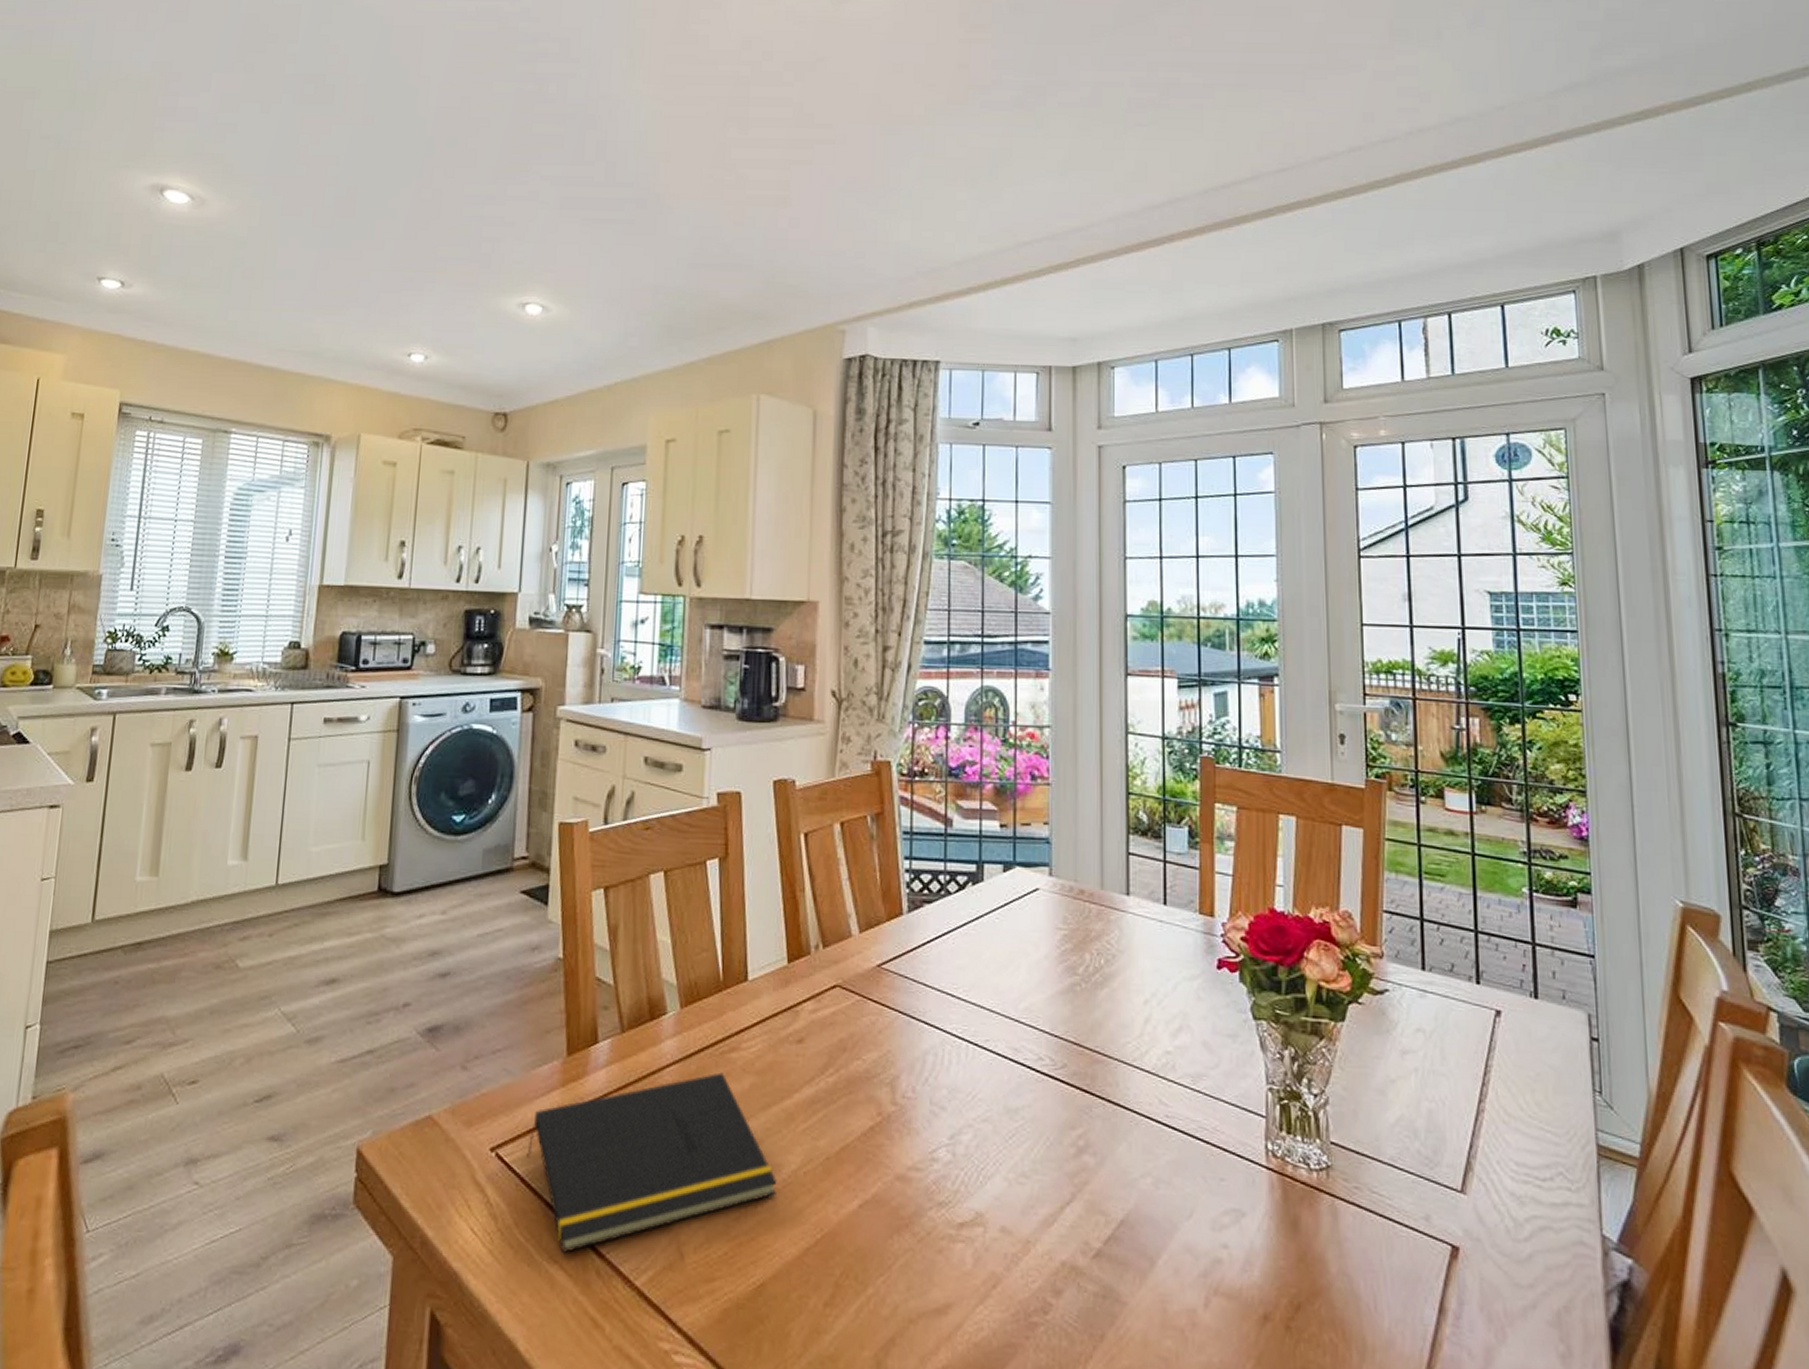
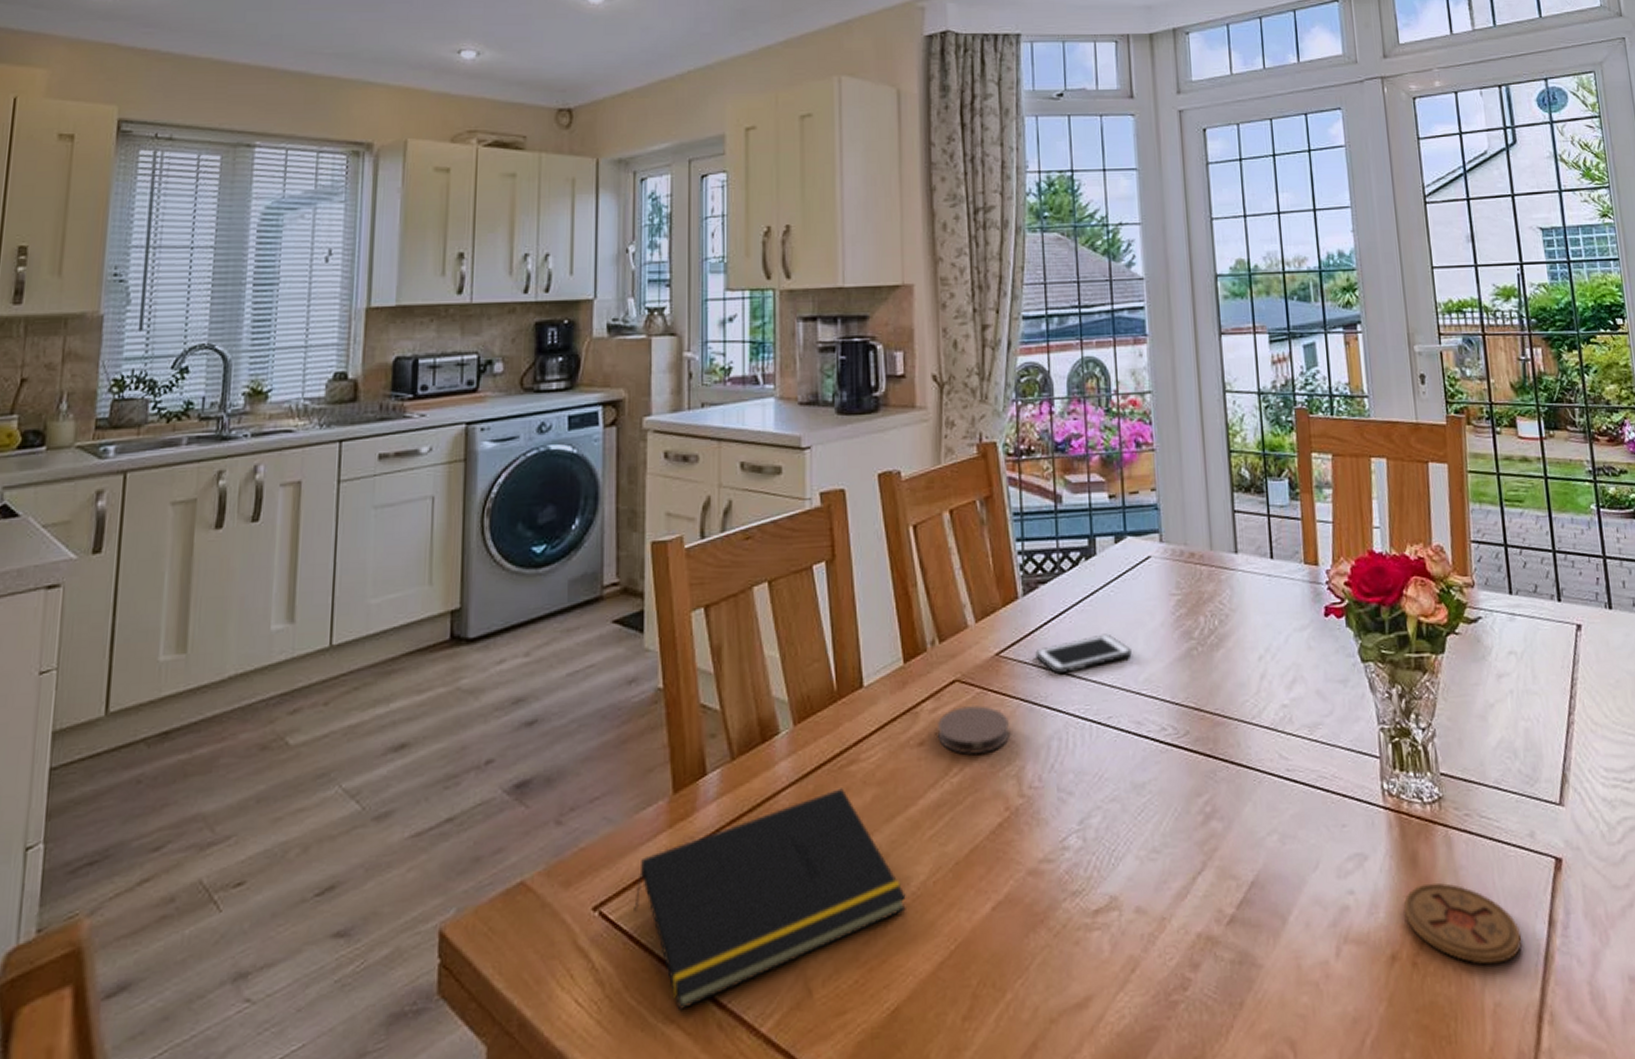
coaster: none [816,1010,887,1059] -> present [937,704,1011,755]
cell phone: none [916,959,1013,992] -> present [1035,633,1132,673]
coaster: none [1280,1250,1408,1343] -> present [1403,882,1522,965]

